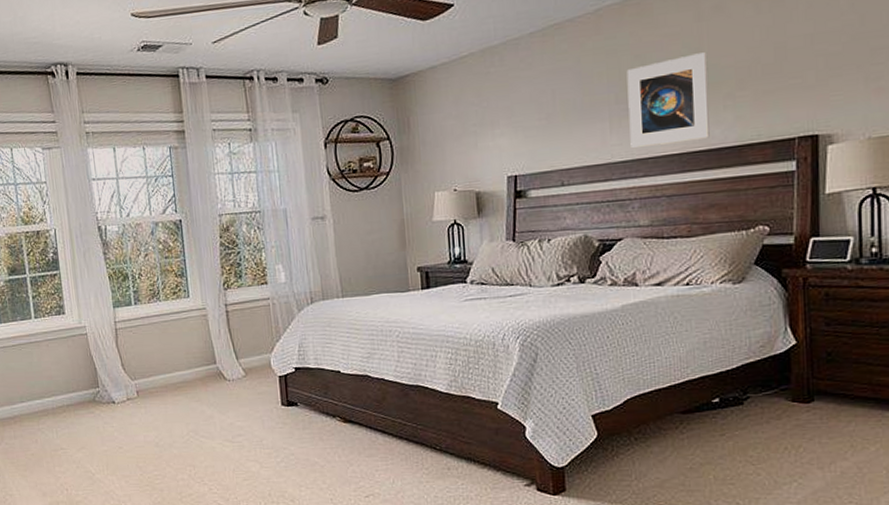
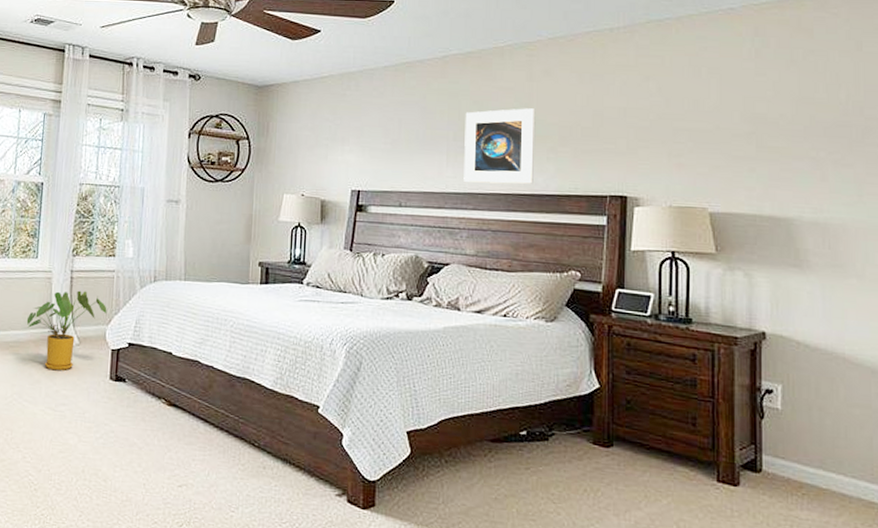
house plant: none [189,322,269,405] -> present [26,290,107,371]

